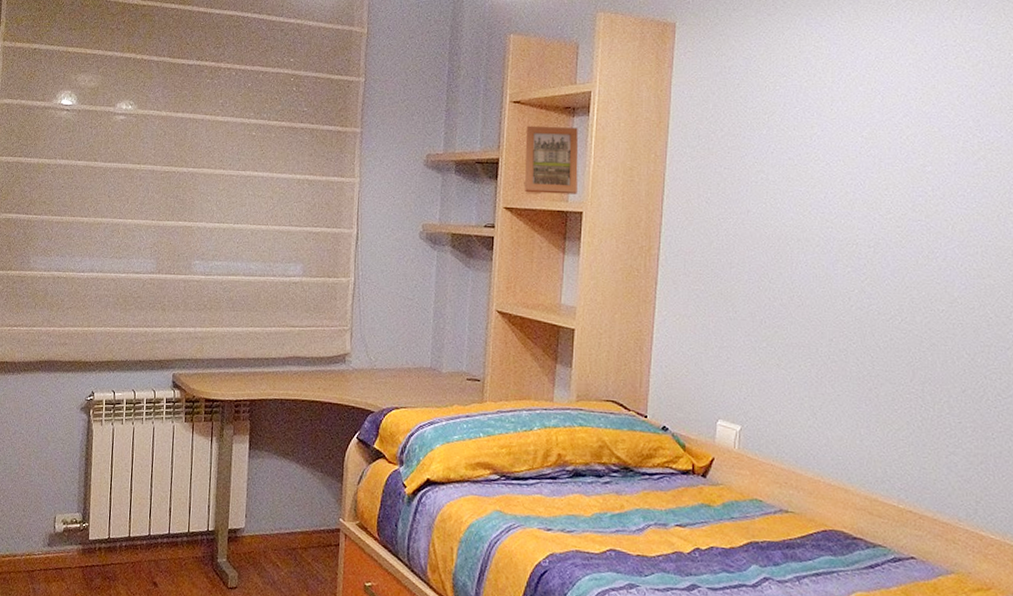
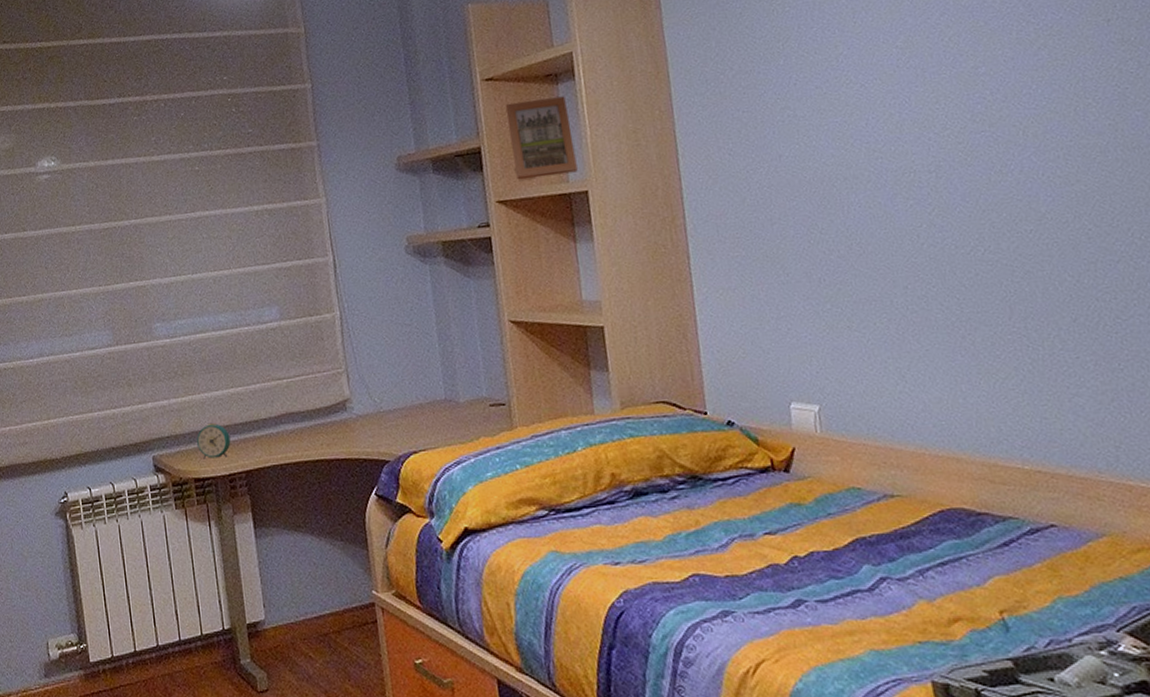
alarm clock: none [213,353,242,385] -> present [197,422,231,459]

